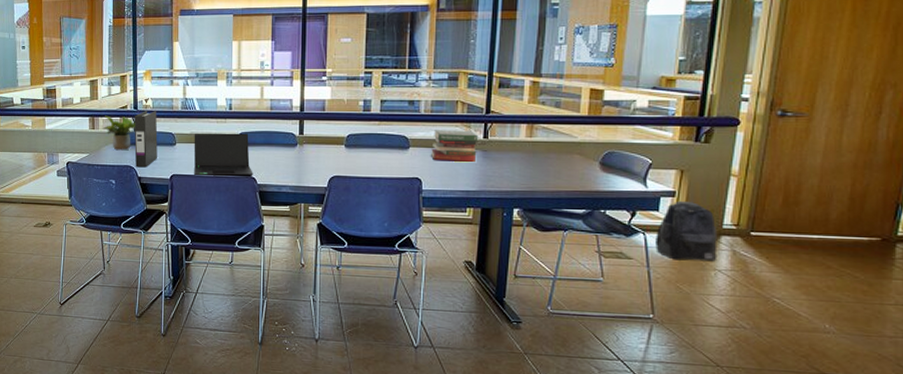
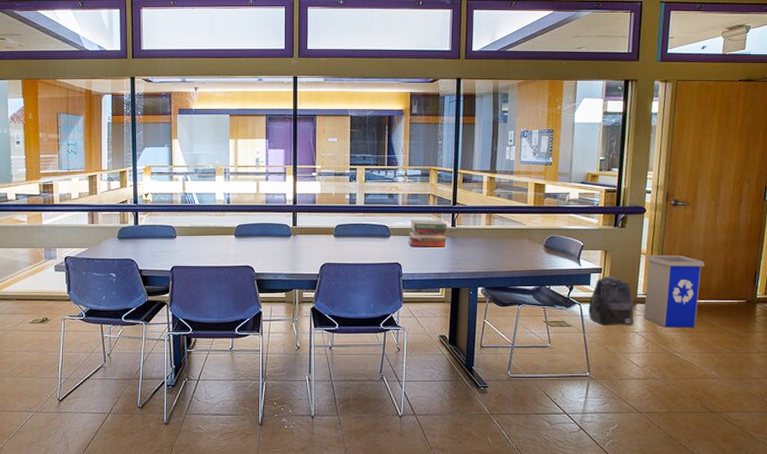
potted plant: present [102,115,135,151] -> none [102,210,135,244]
binder: present [134,111,158,168] -> none [134,205,158,260]
laptop: present [194,133,253,177] -> none [194,225,251,267]
recycling bin: none [731,176,823,269] -> present [643,254,705,328]

